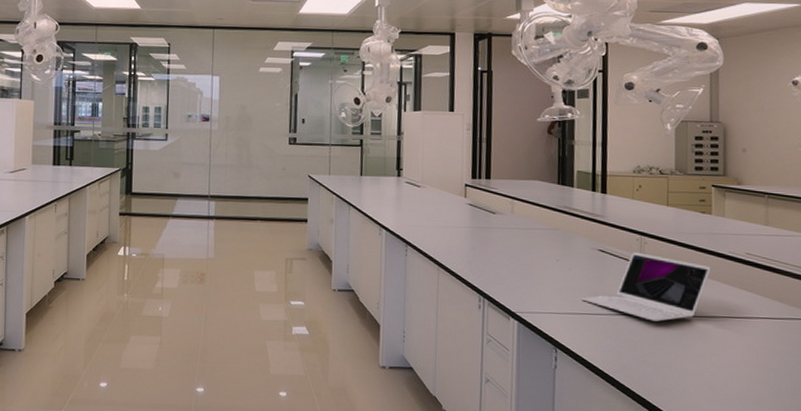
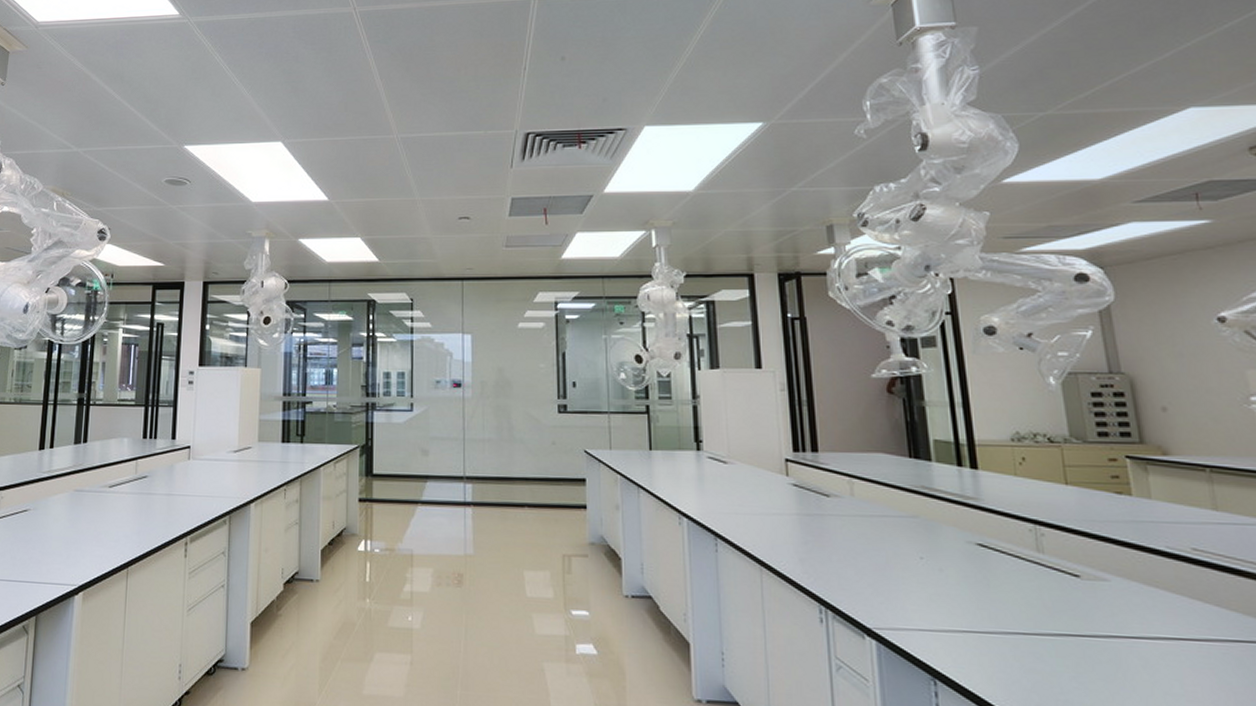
laptop: present [581,251,711,322] -> none [962,546,1144,644]

